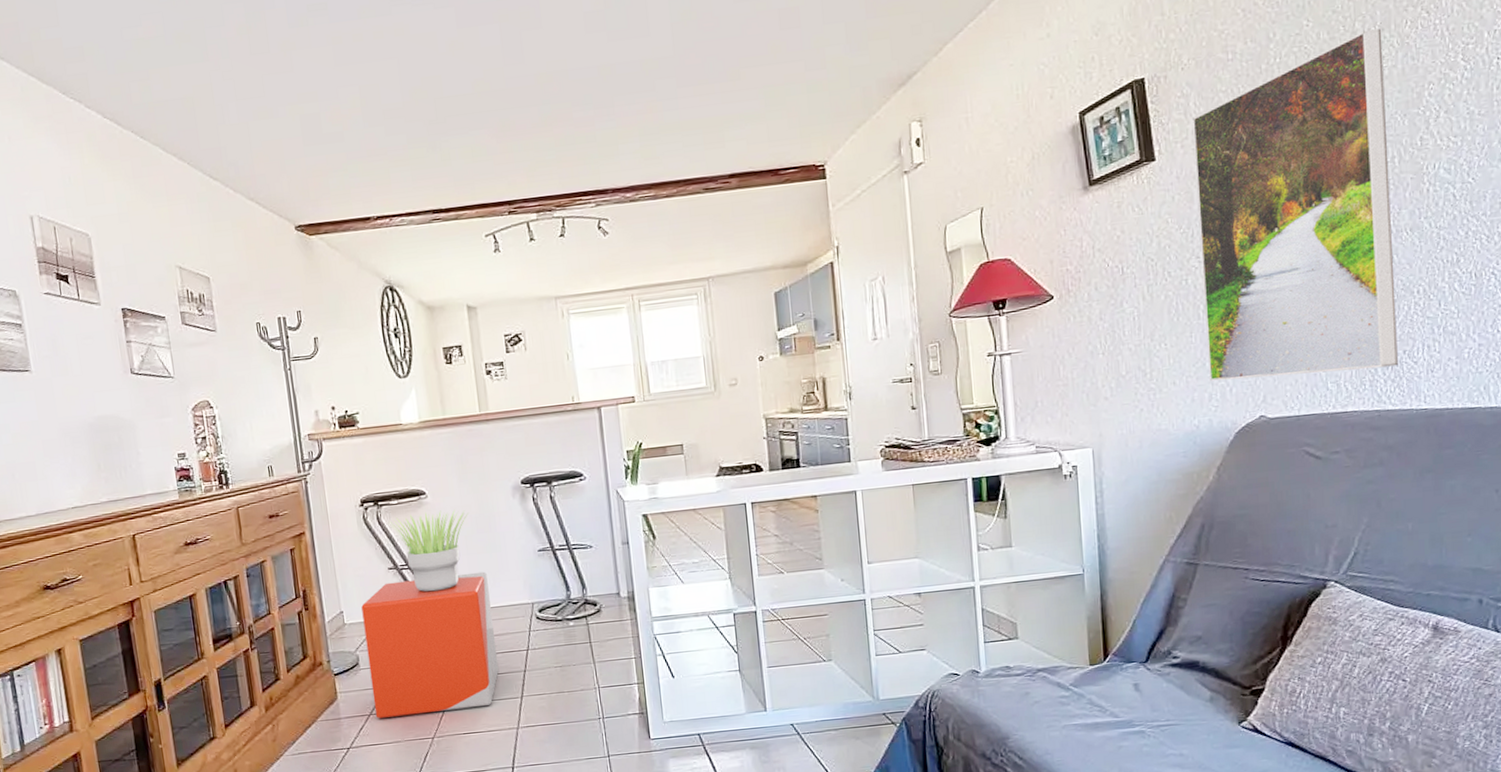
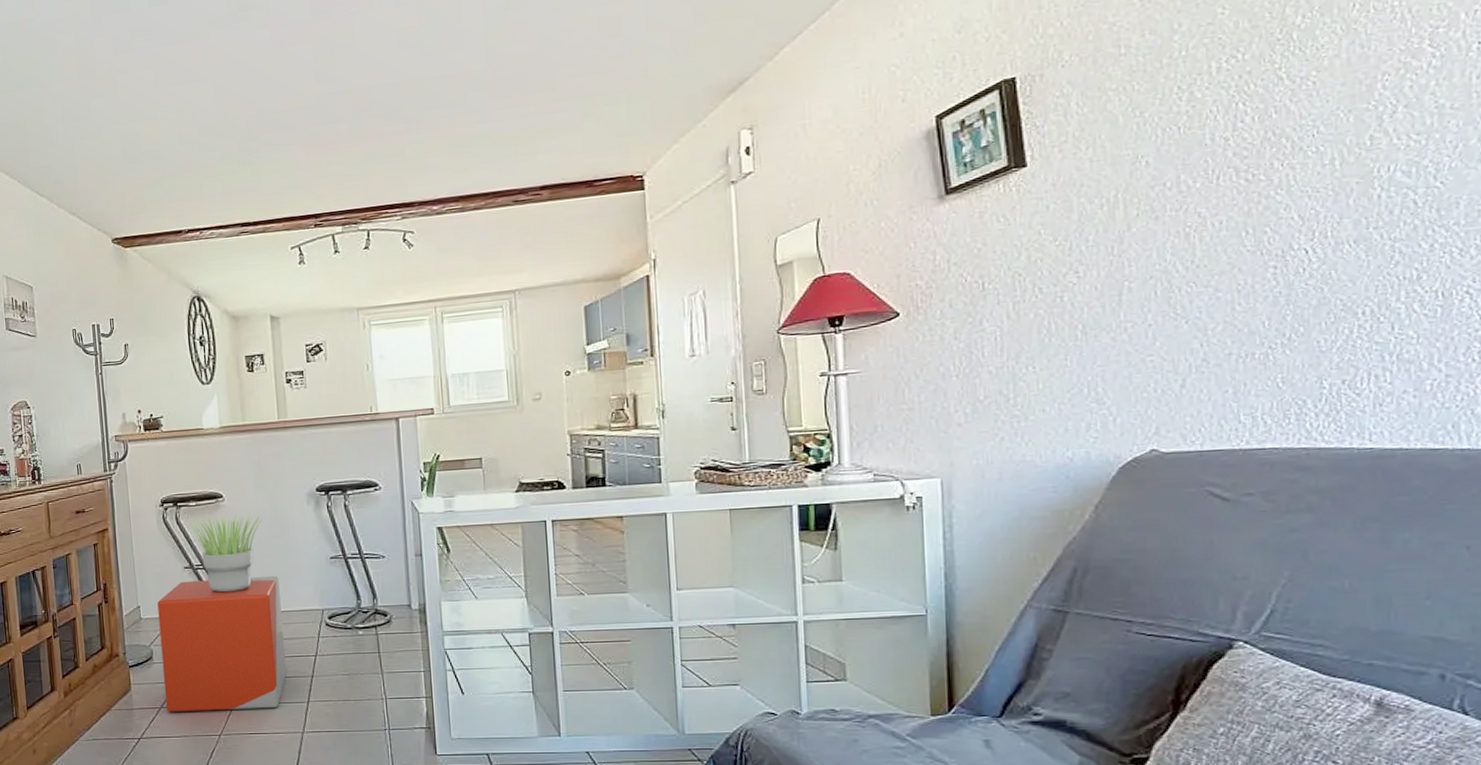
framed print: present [1193,28,1398,381] -> none [1074,14,1334,409]

